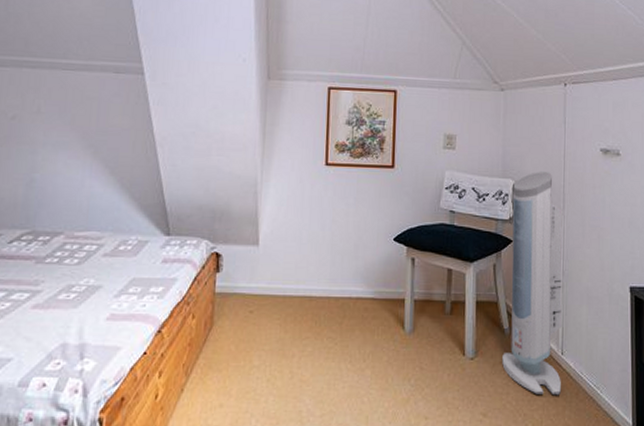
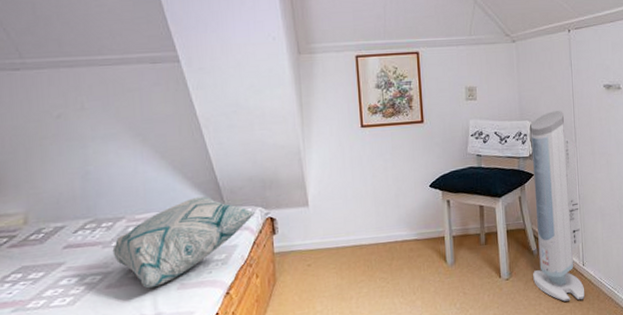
decorative pillow: none [45,220,201,315] -> present [112,196,256,289]

